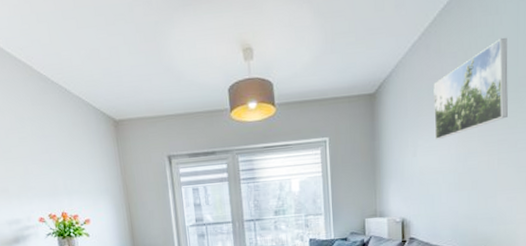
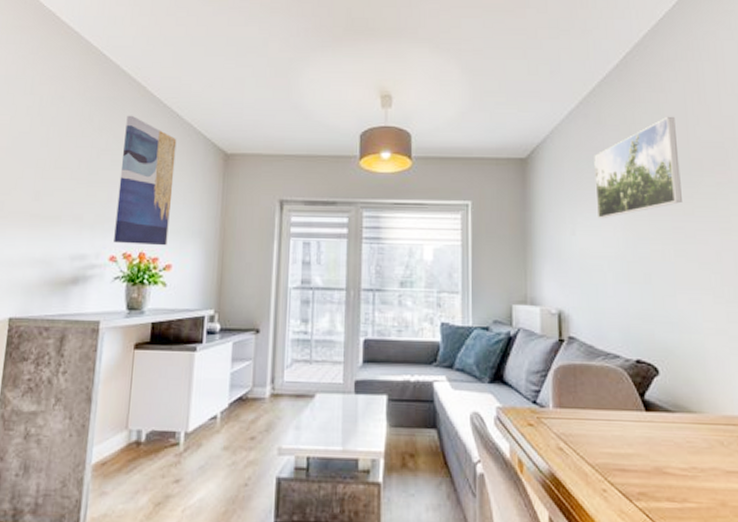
wall art: none [22,94,83,207] -> present [114,115,177,246]

